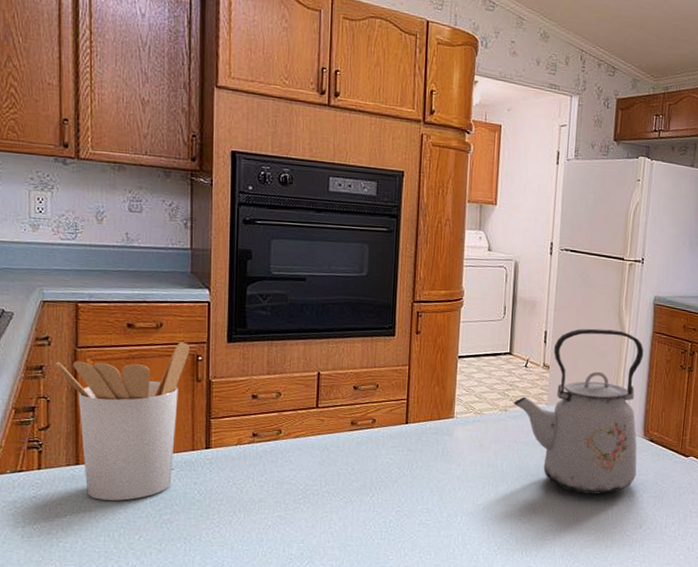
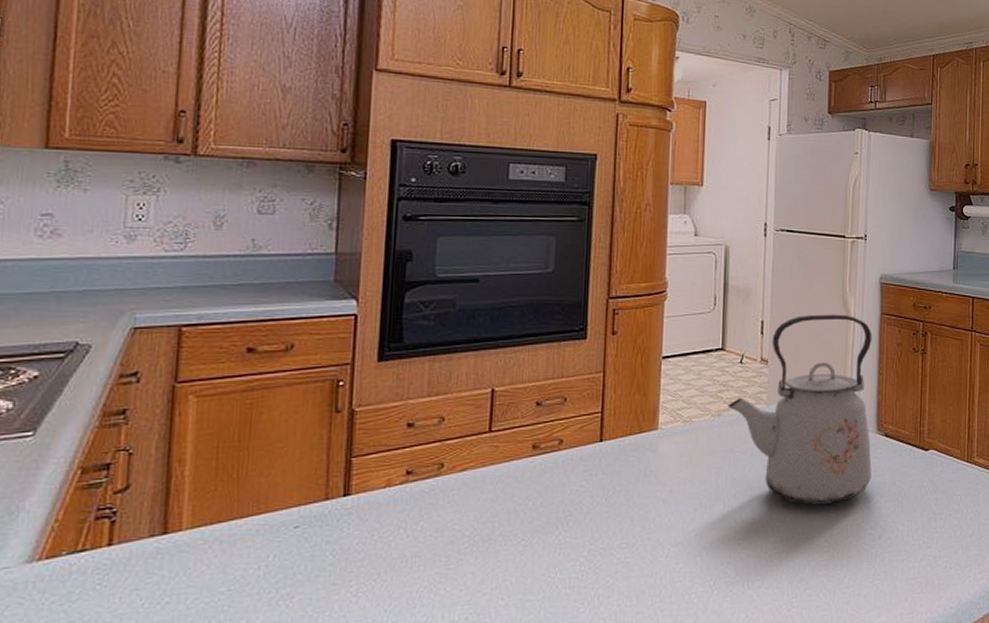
utensil holder: present [55,342,190,501] -> none [144,365,328,578]

